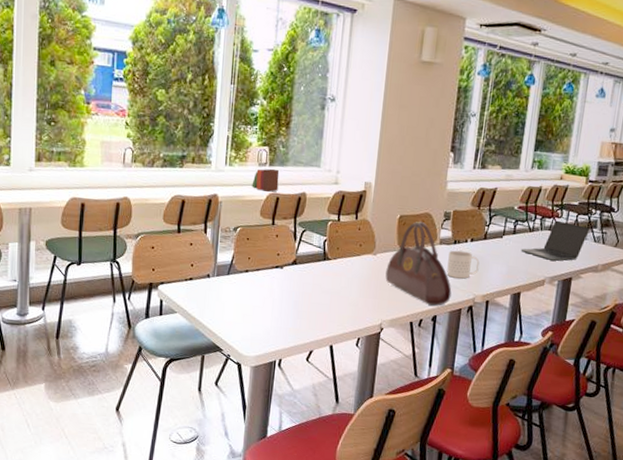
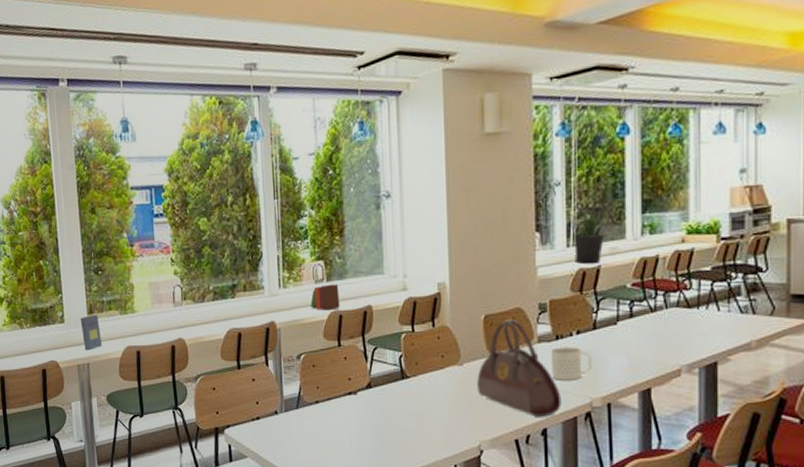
book: none [27,162,47,196] -> present [80,314,103,351]
planter: none [478,142,505,186] -> present [574,212,605,264]
laptop: present [521,220,590,262] -> none [643,293,731,345]

